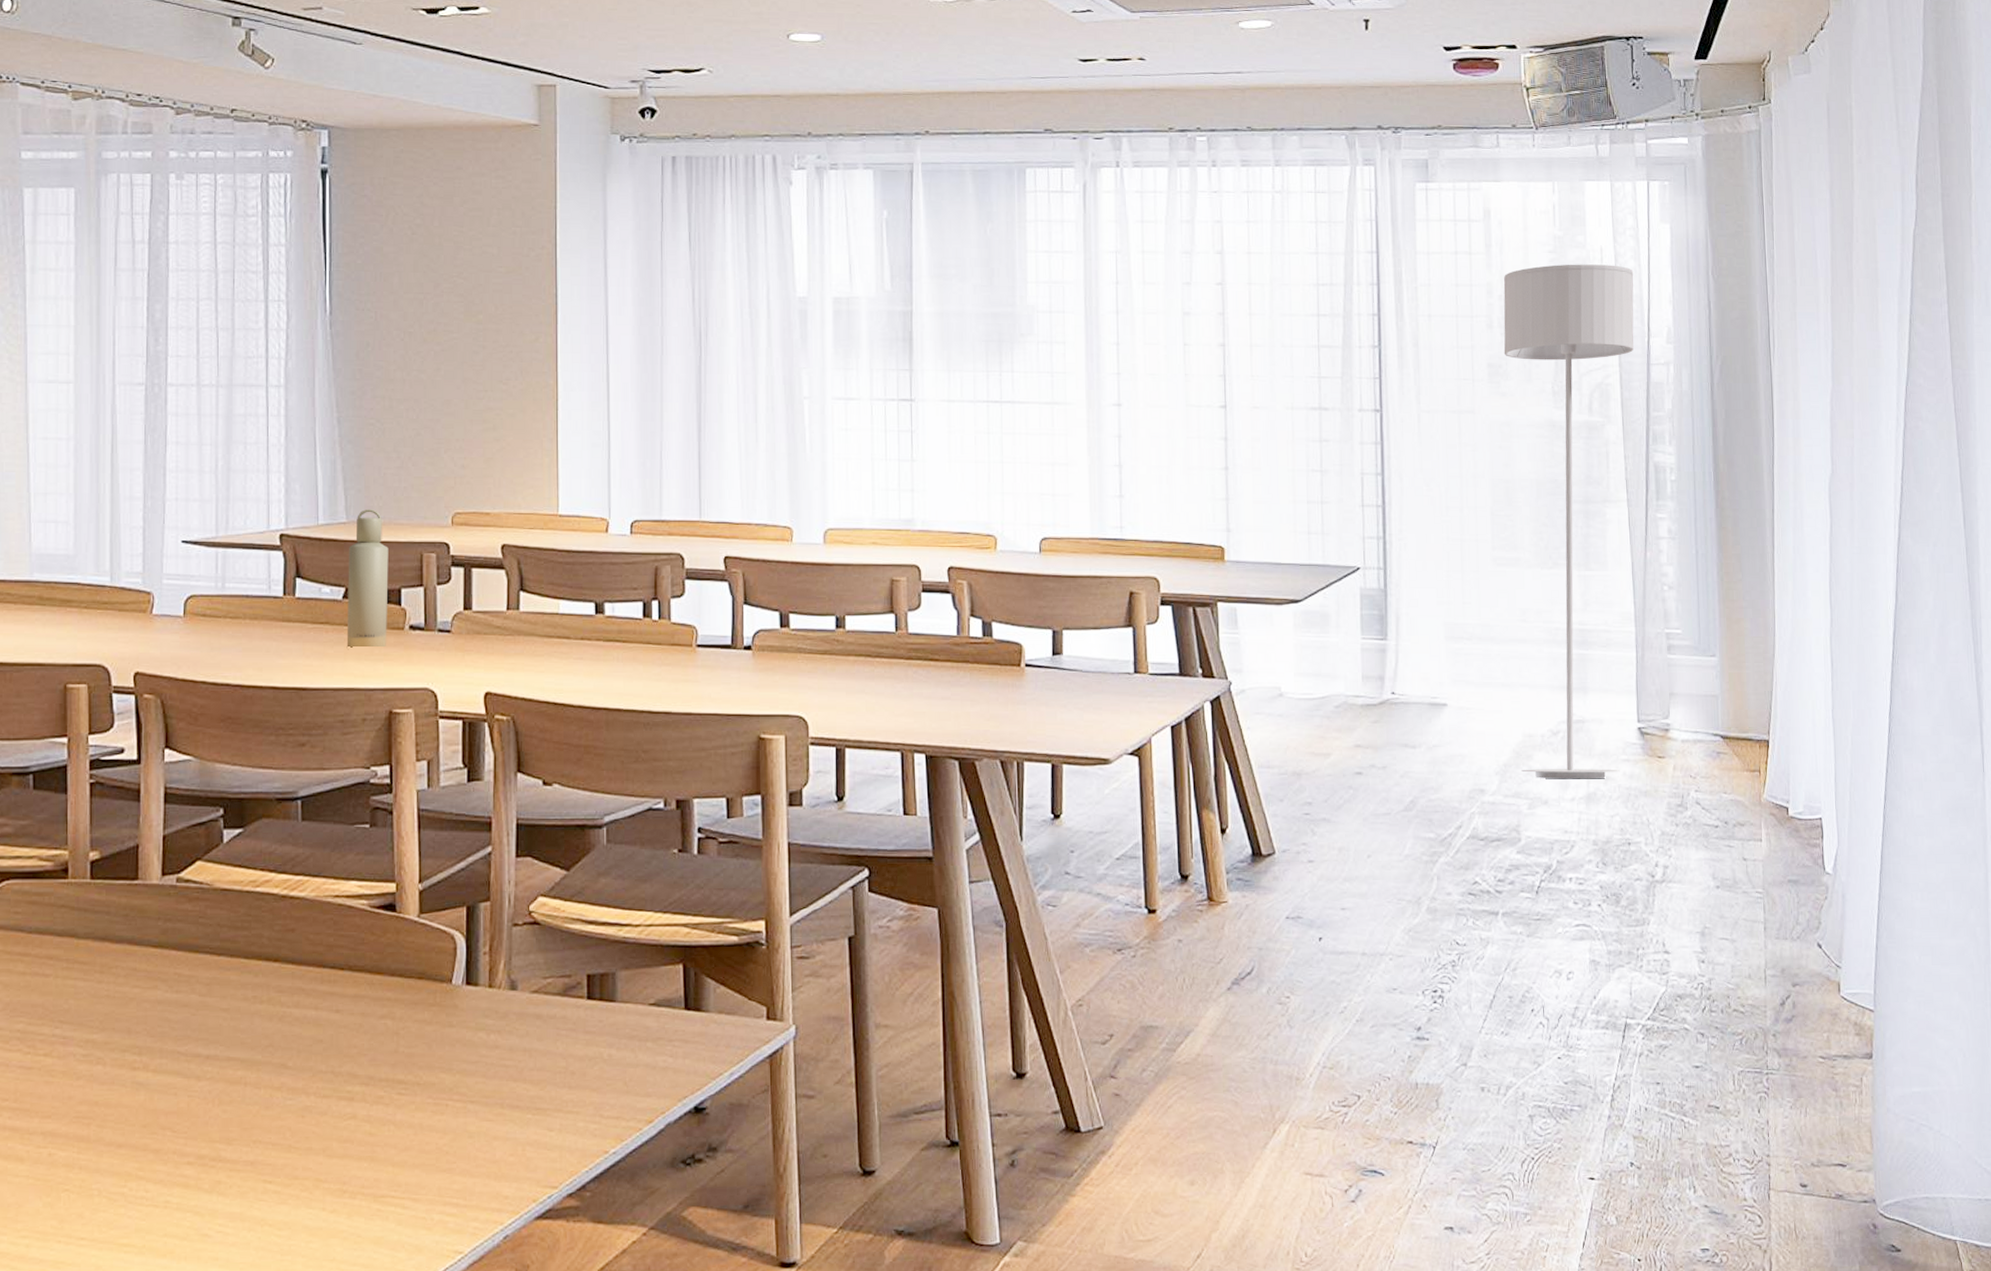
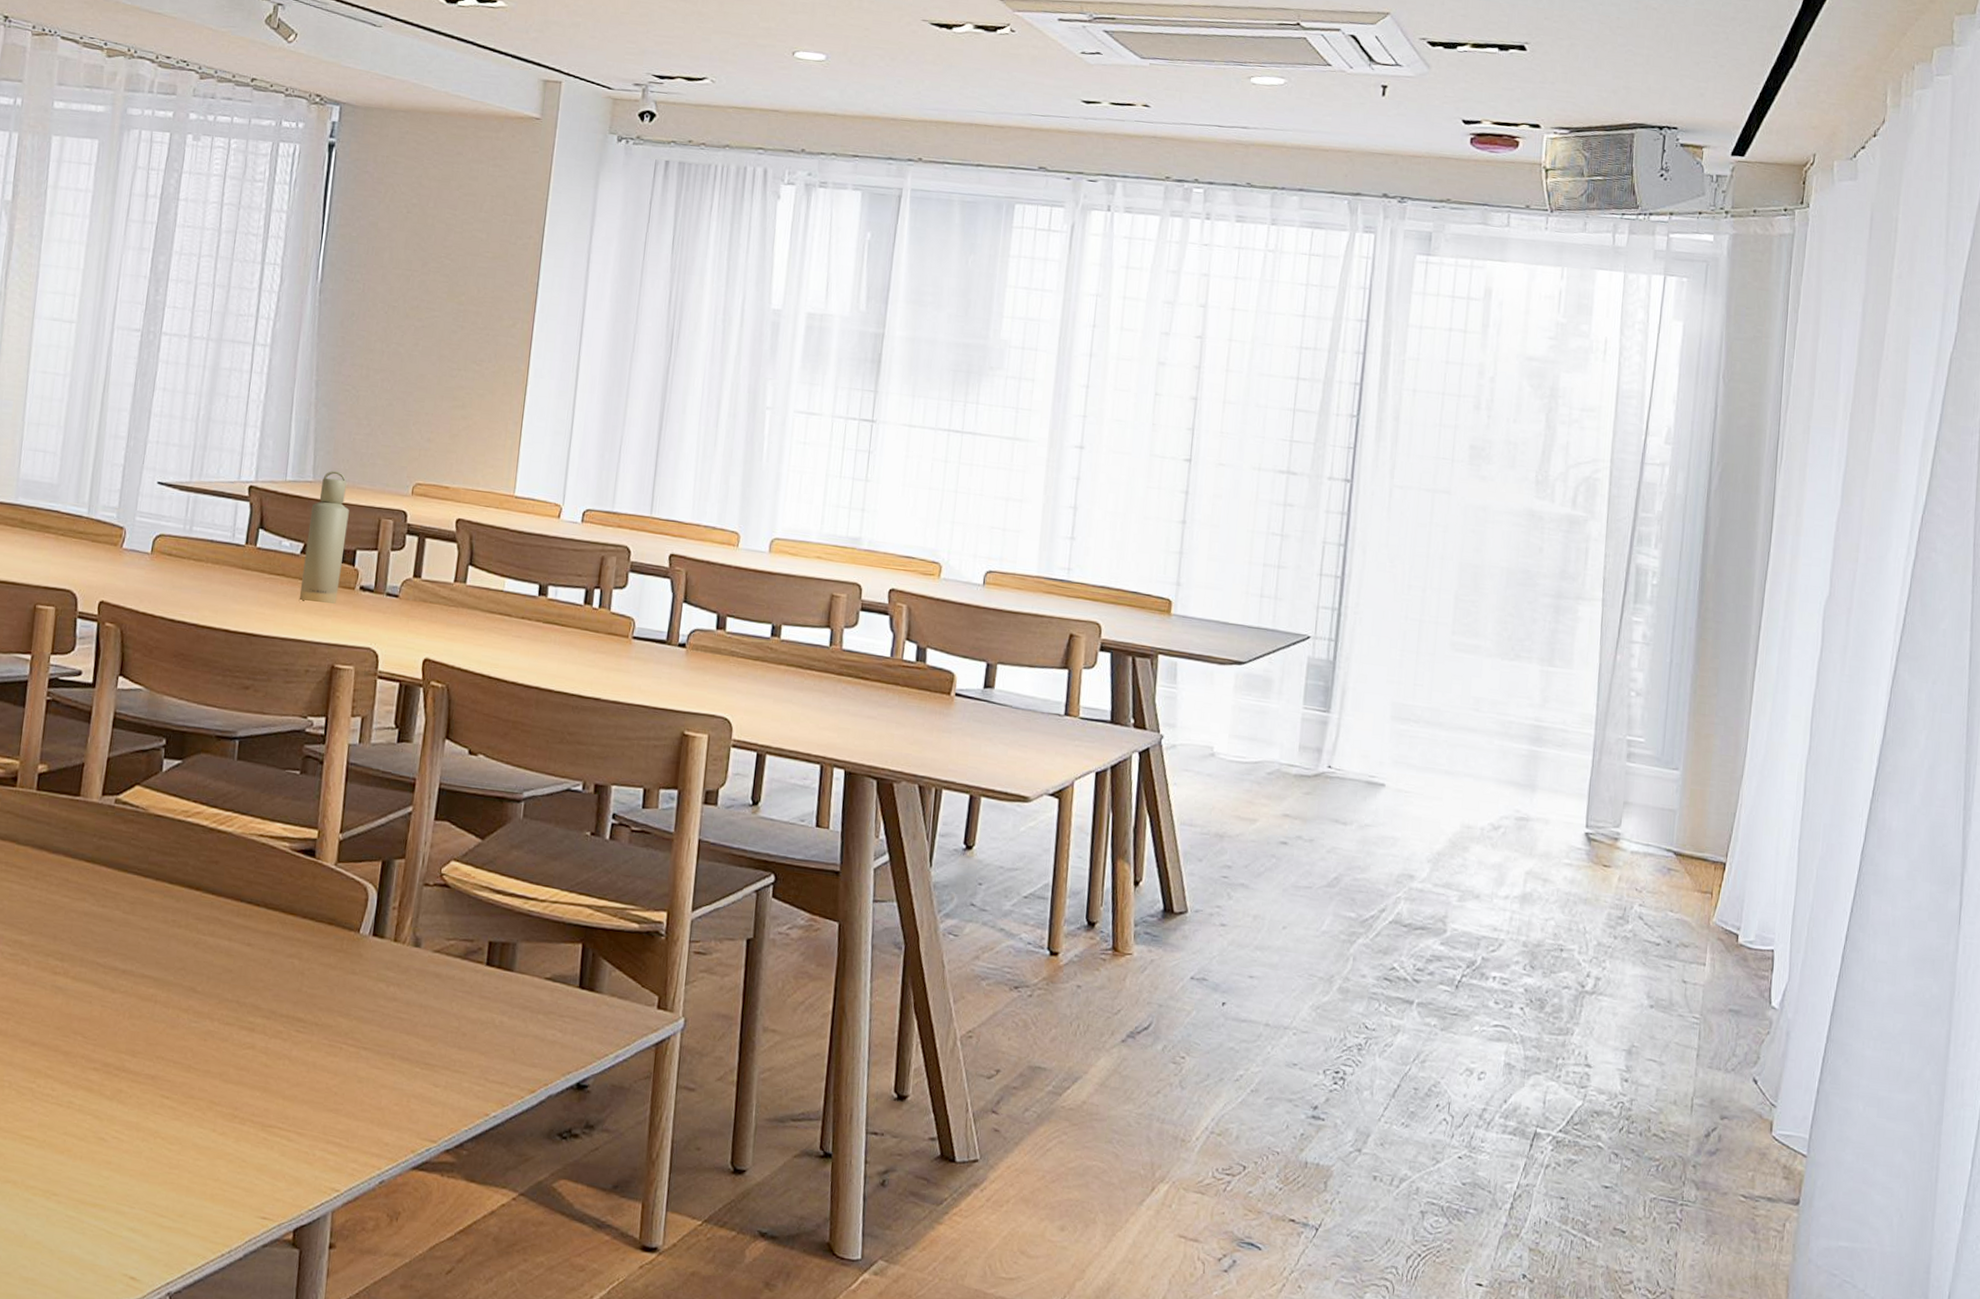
floor lamp: present [1503,264,1634,779] -> none [1454,351,1638,880]

